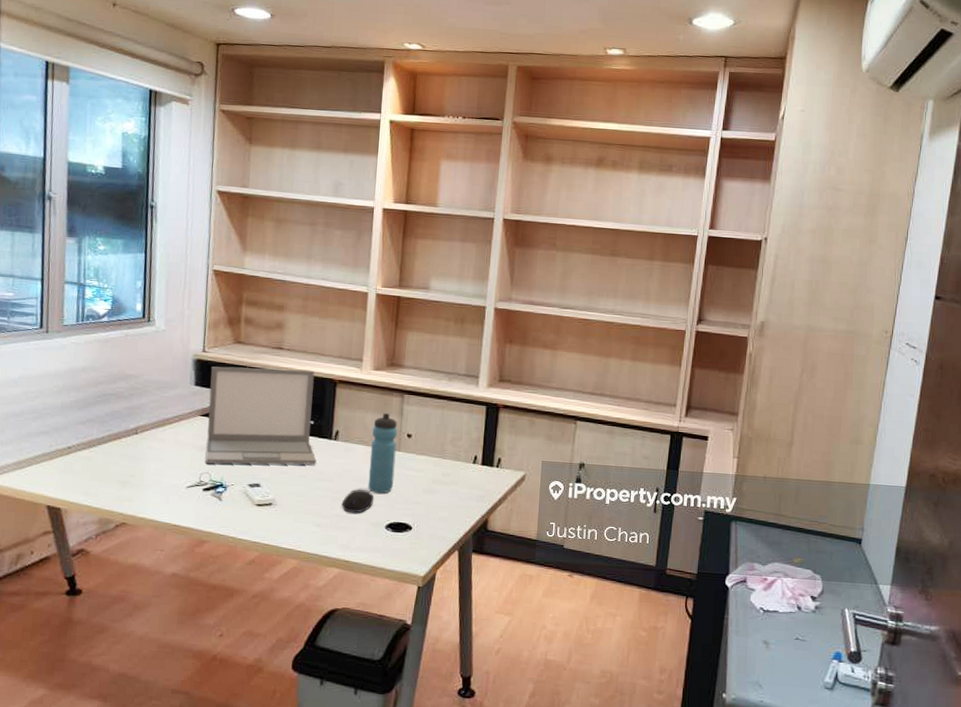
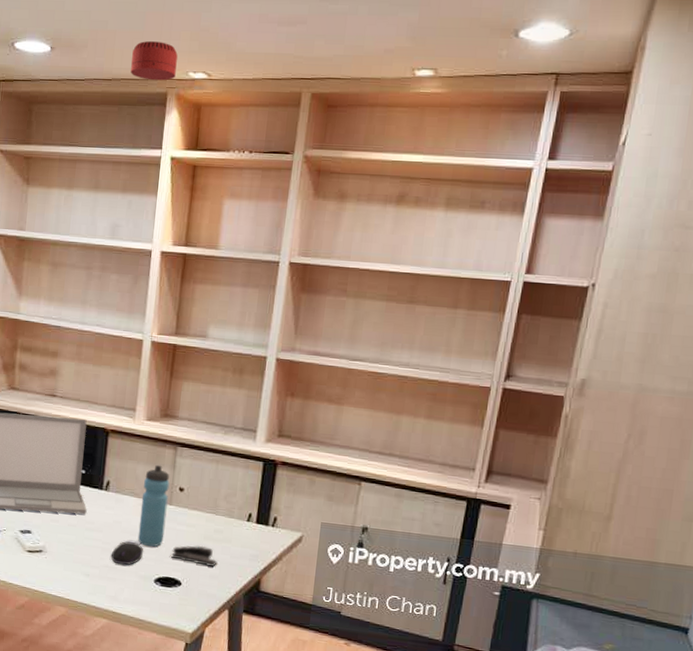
smoke detector: none [349,13,393,50] -> present [130,41,178,81]
stapler: none [400,489,446,509] -> present [170,545,218,567]

